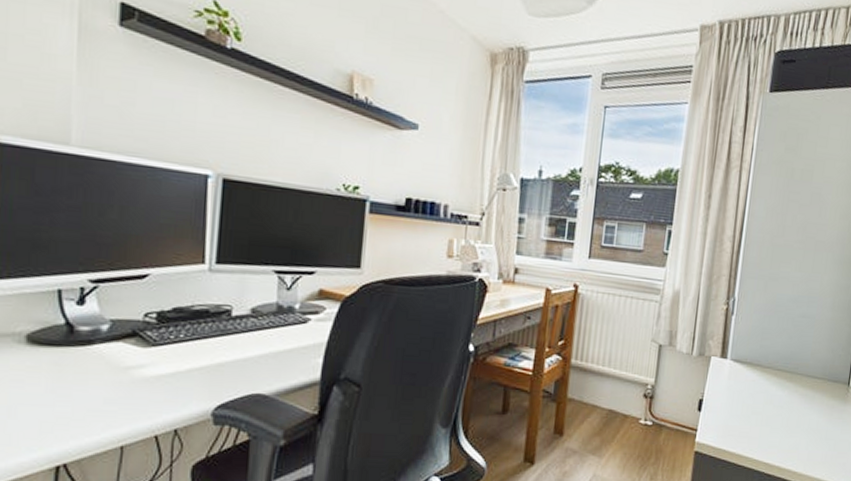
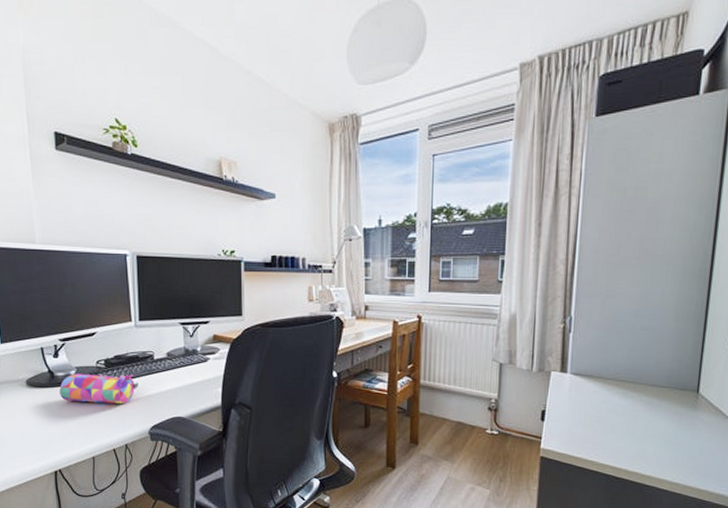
pencil case: none [80,328,204,375] -> present [59,373,138,405]

